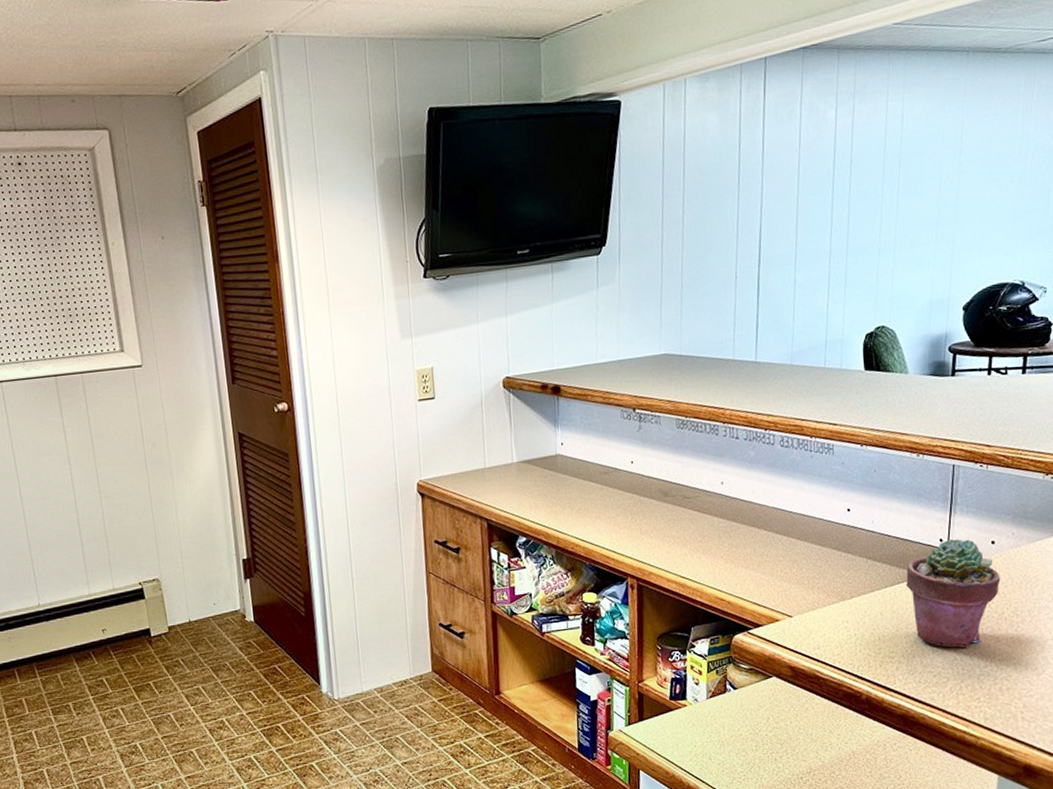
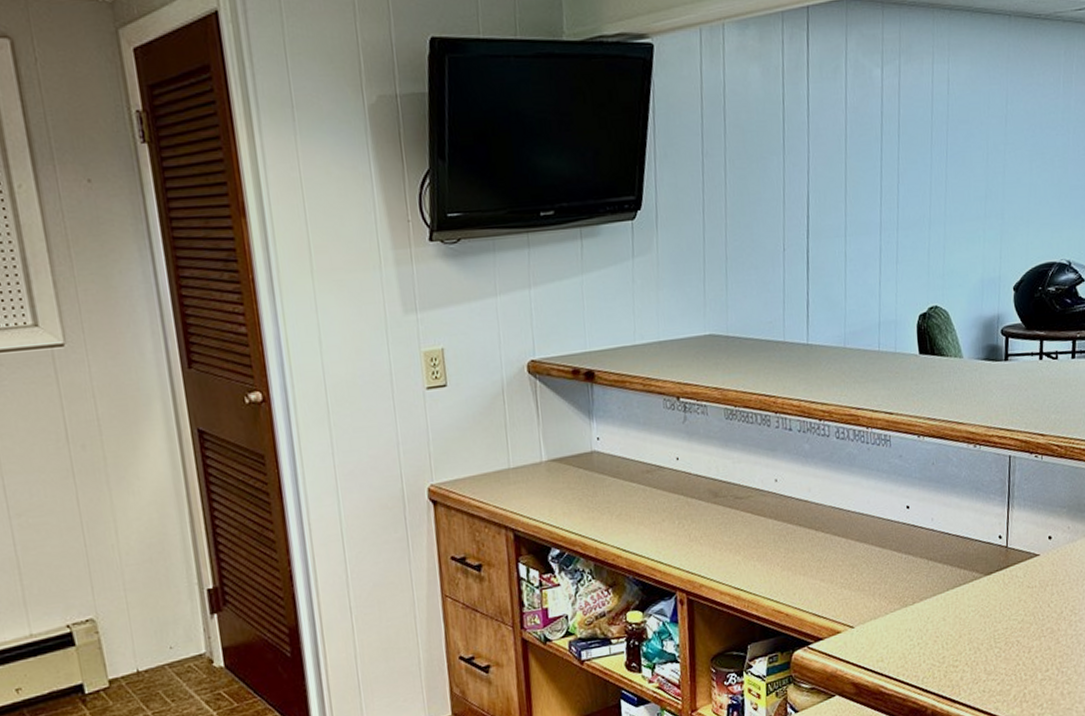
potted succulent: present [906,538,1001,648] -> none [967,535,1058,652]

